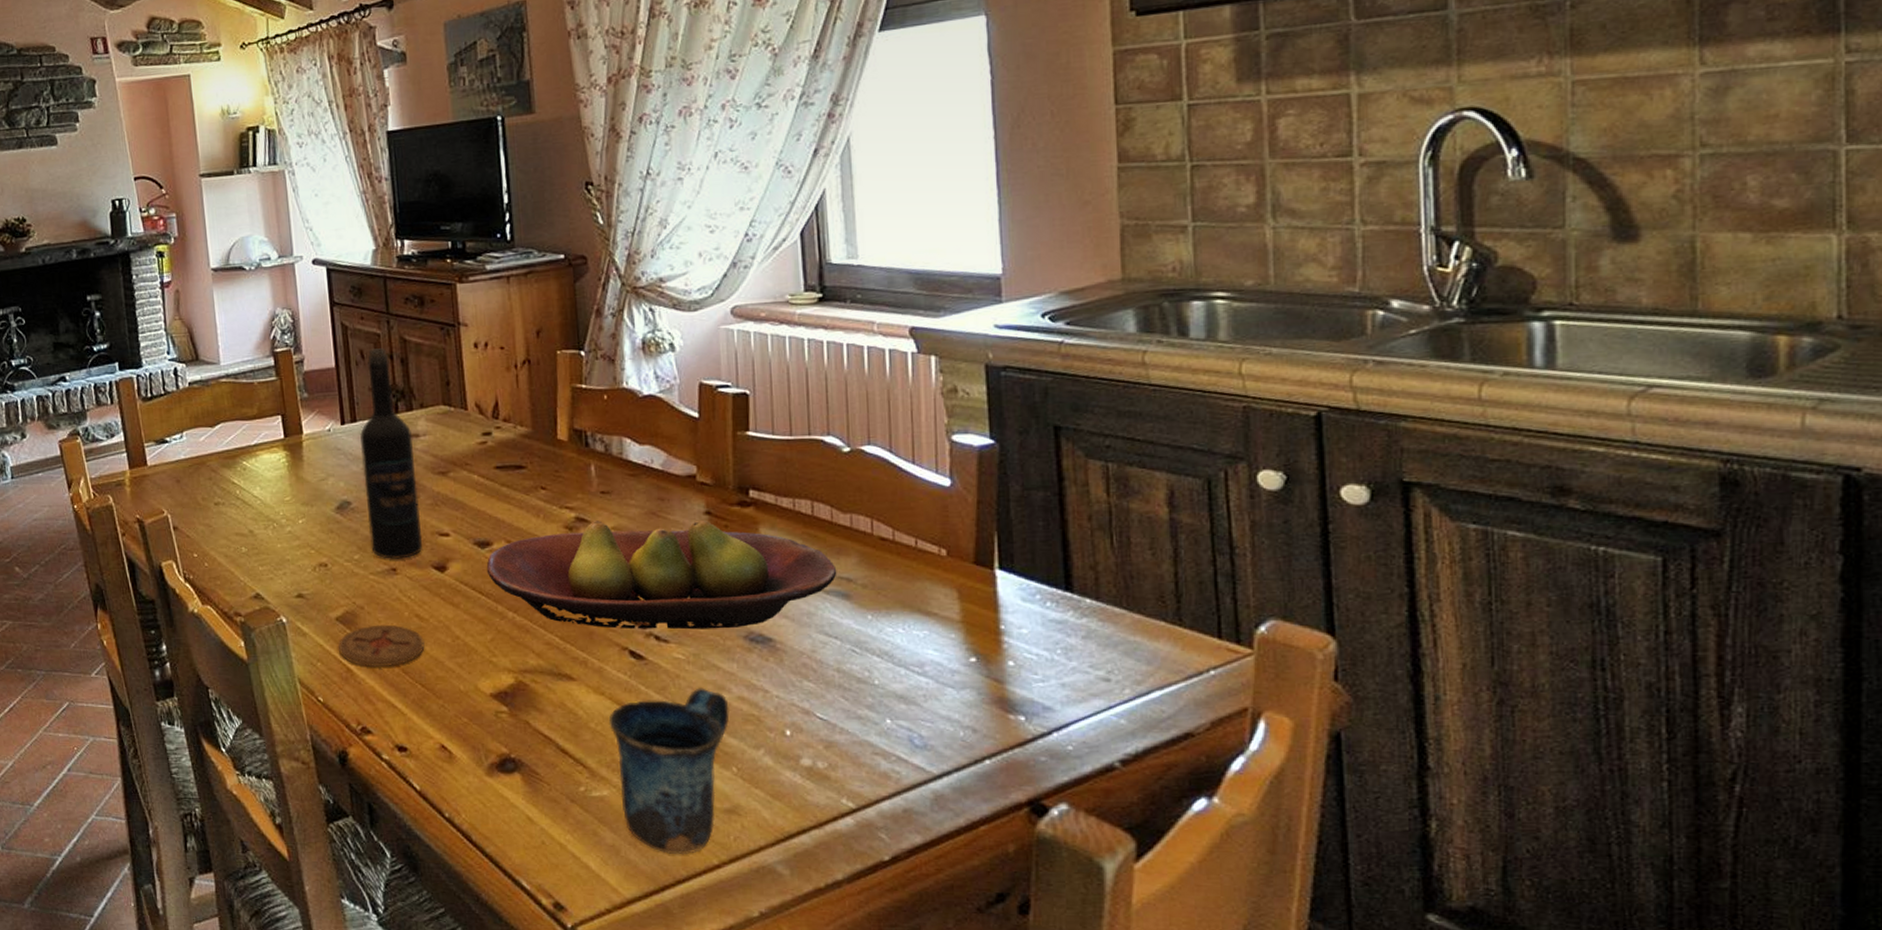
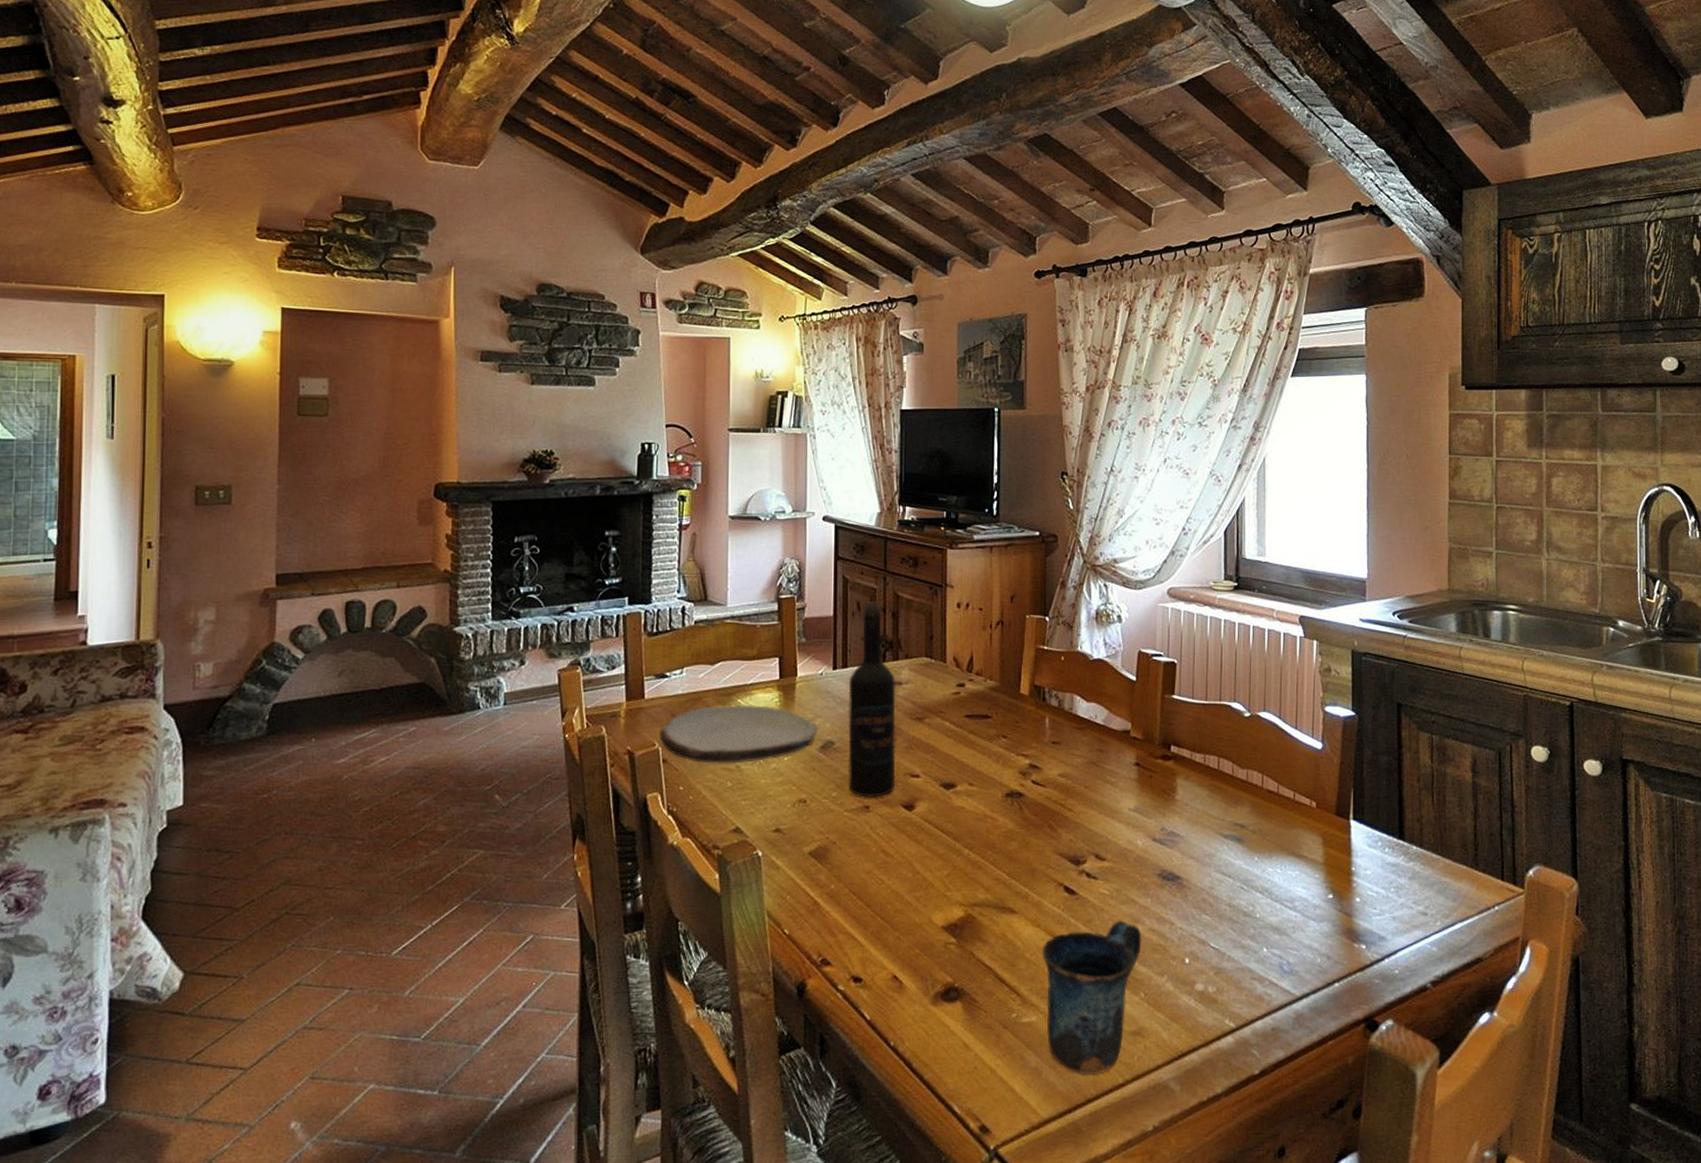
plate: none [167,466,332,530] -> present [659,704,818,764]
coaster: present [338,624,425,668] -> none [807,859,888,901]
fruit bowl: present [486,519,837,630] -> none [949,768,1234,868]

